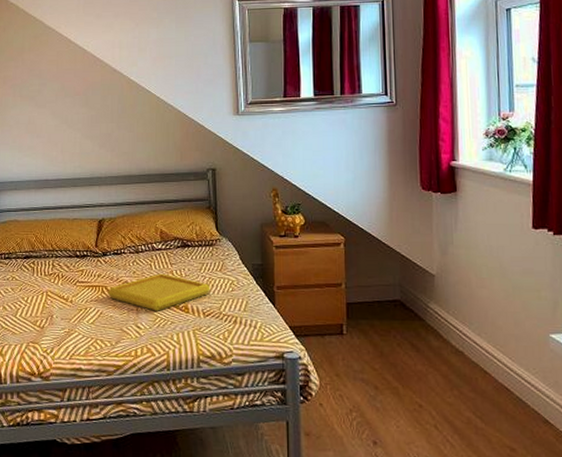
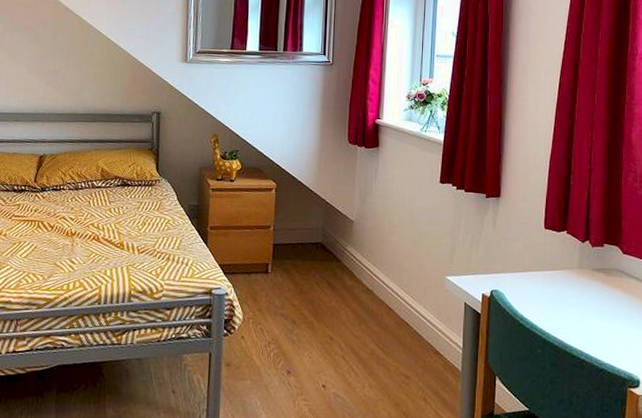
serving tray: present [108,273,210,311] -> none [44,210,147,247]

